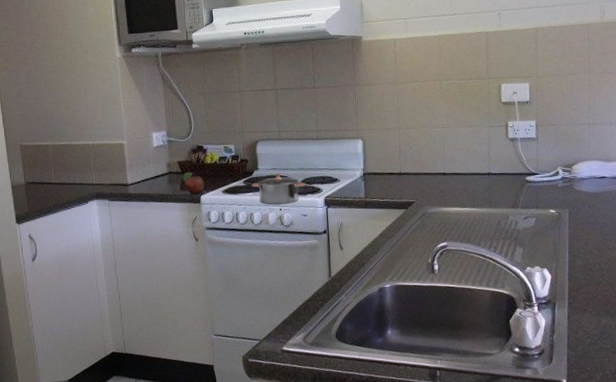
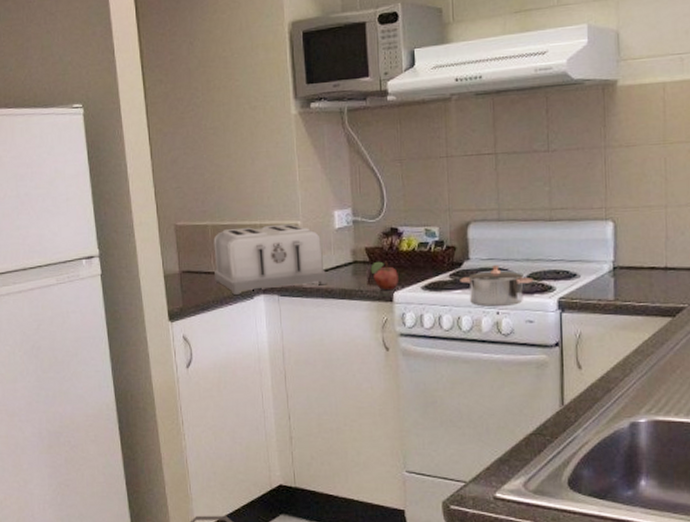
toaster: none [53,143,149,201] -> present [213,223,328,295]

